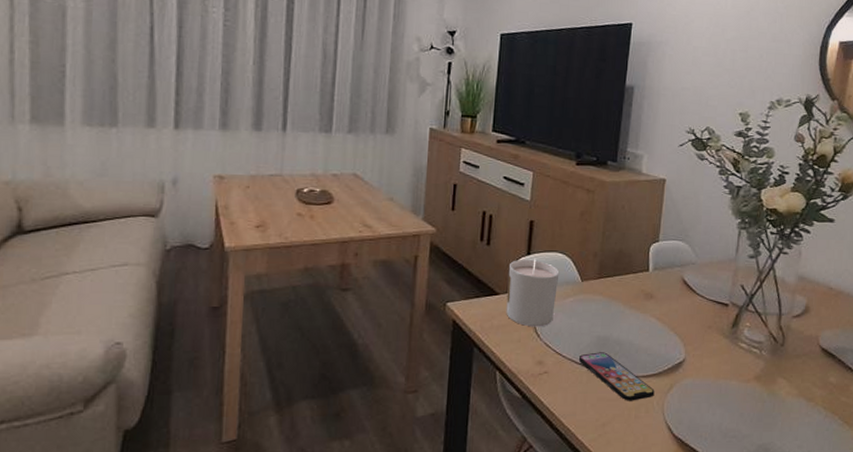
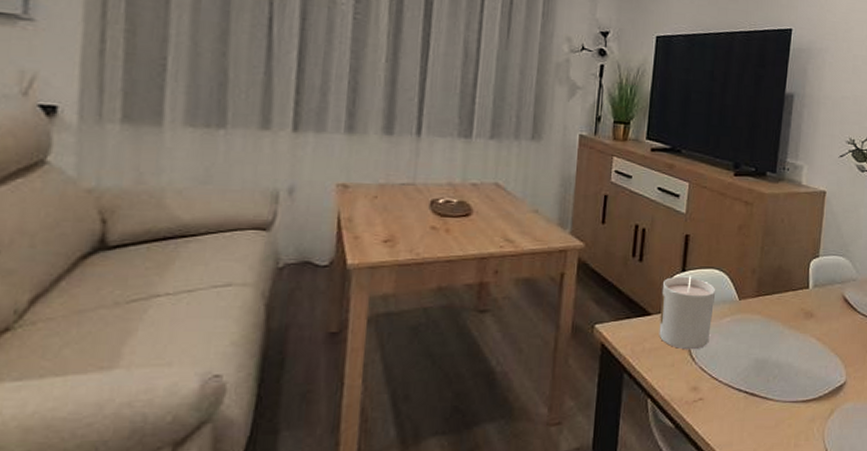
smartphone: present [578,352,655,401] -> none [735,376,815,429]

